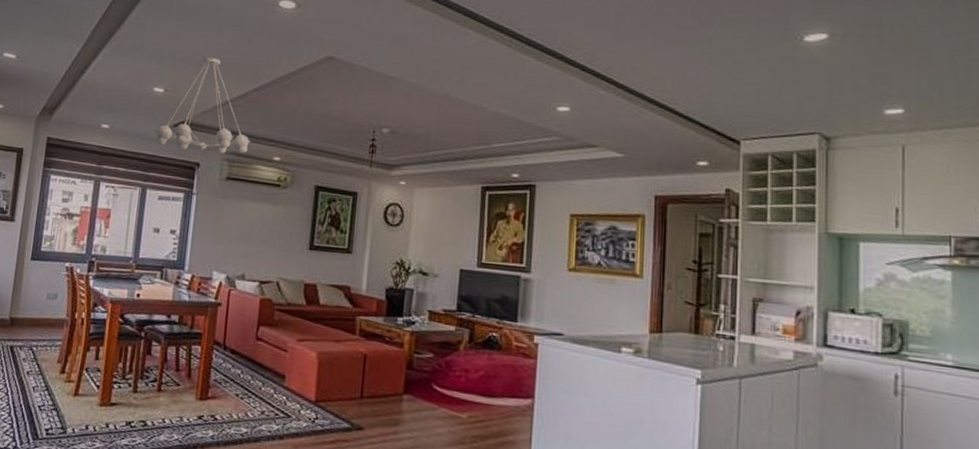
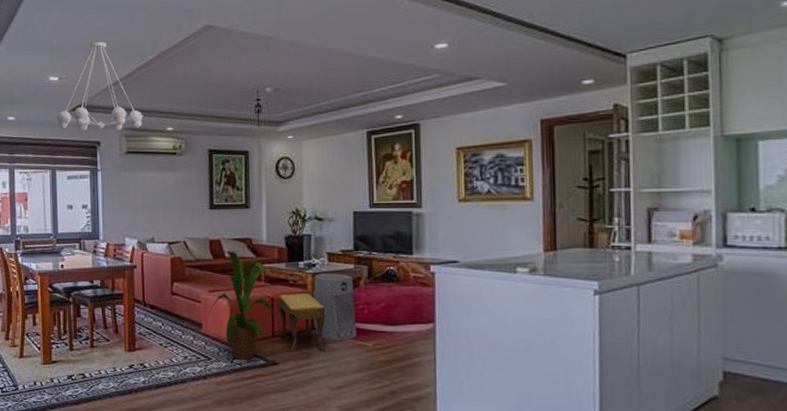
house plant: none [293,297,374,422] -> present [208,251,284,361]
footstool: none [369,351,420,420] -> present [278,293,326,352]
air purifier: none [406,332,453,409] -> present [312,273,357,341]

